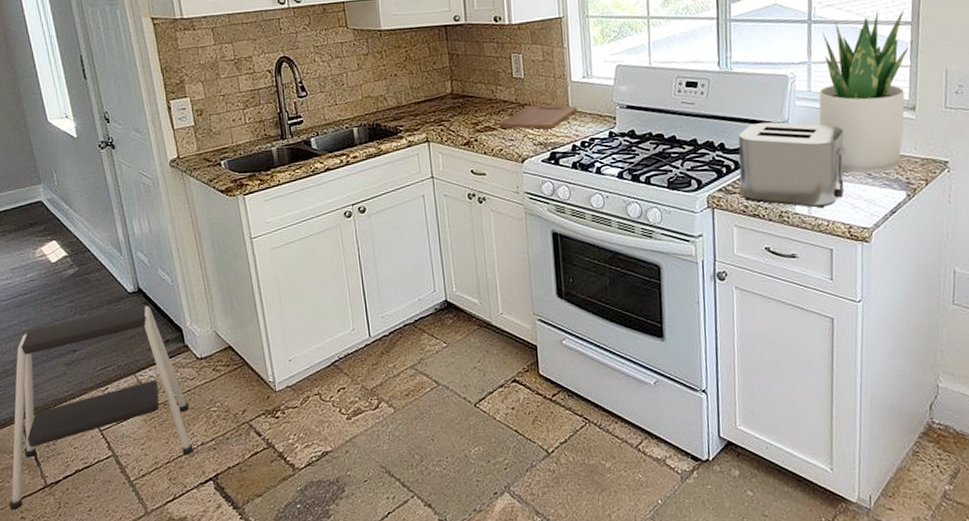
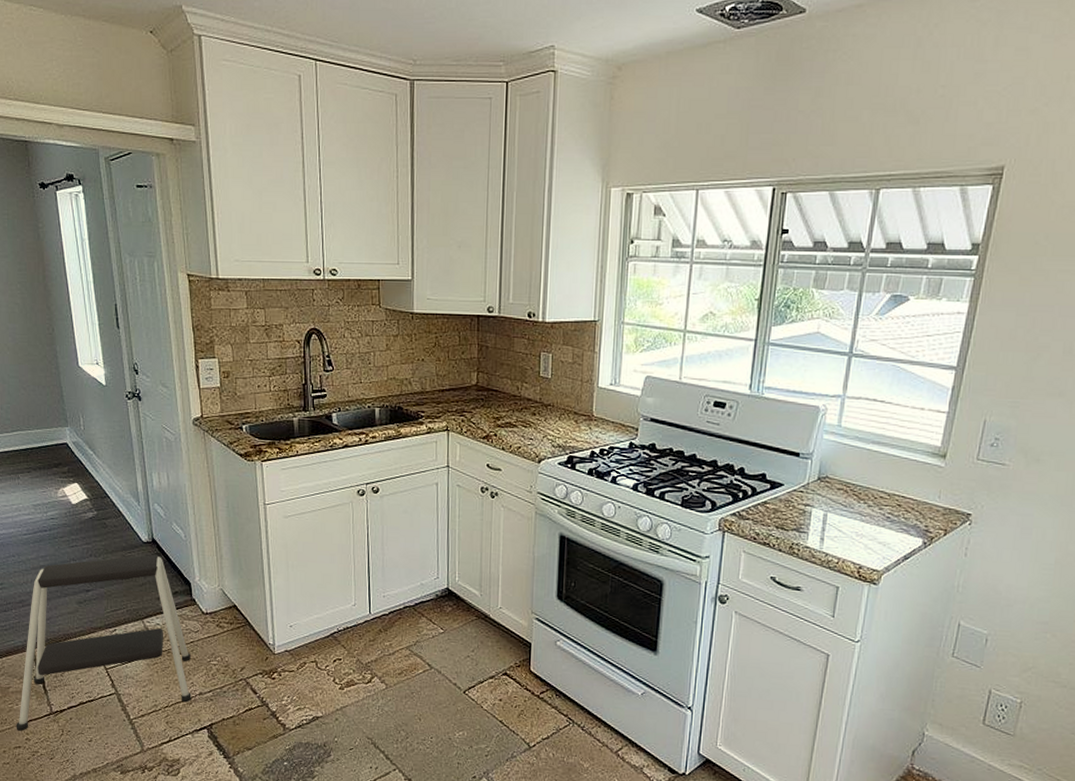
cutting board: present [499,105,578,130] -> none [520,407,601,432]
toaster: present [738,122,848,209] -> none [753,452,869,546]
planter: present [819,10,909,174] -> none [845,351,950,517]

